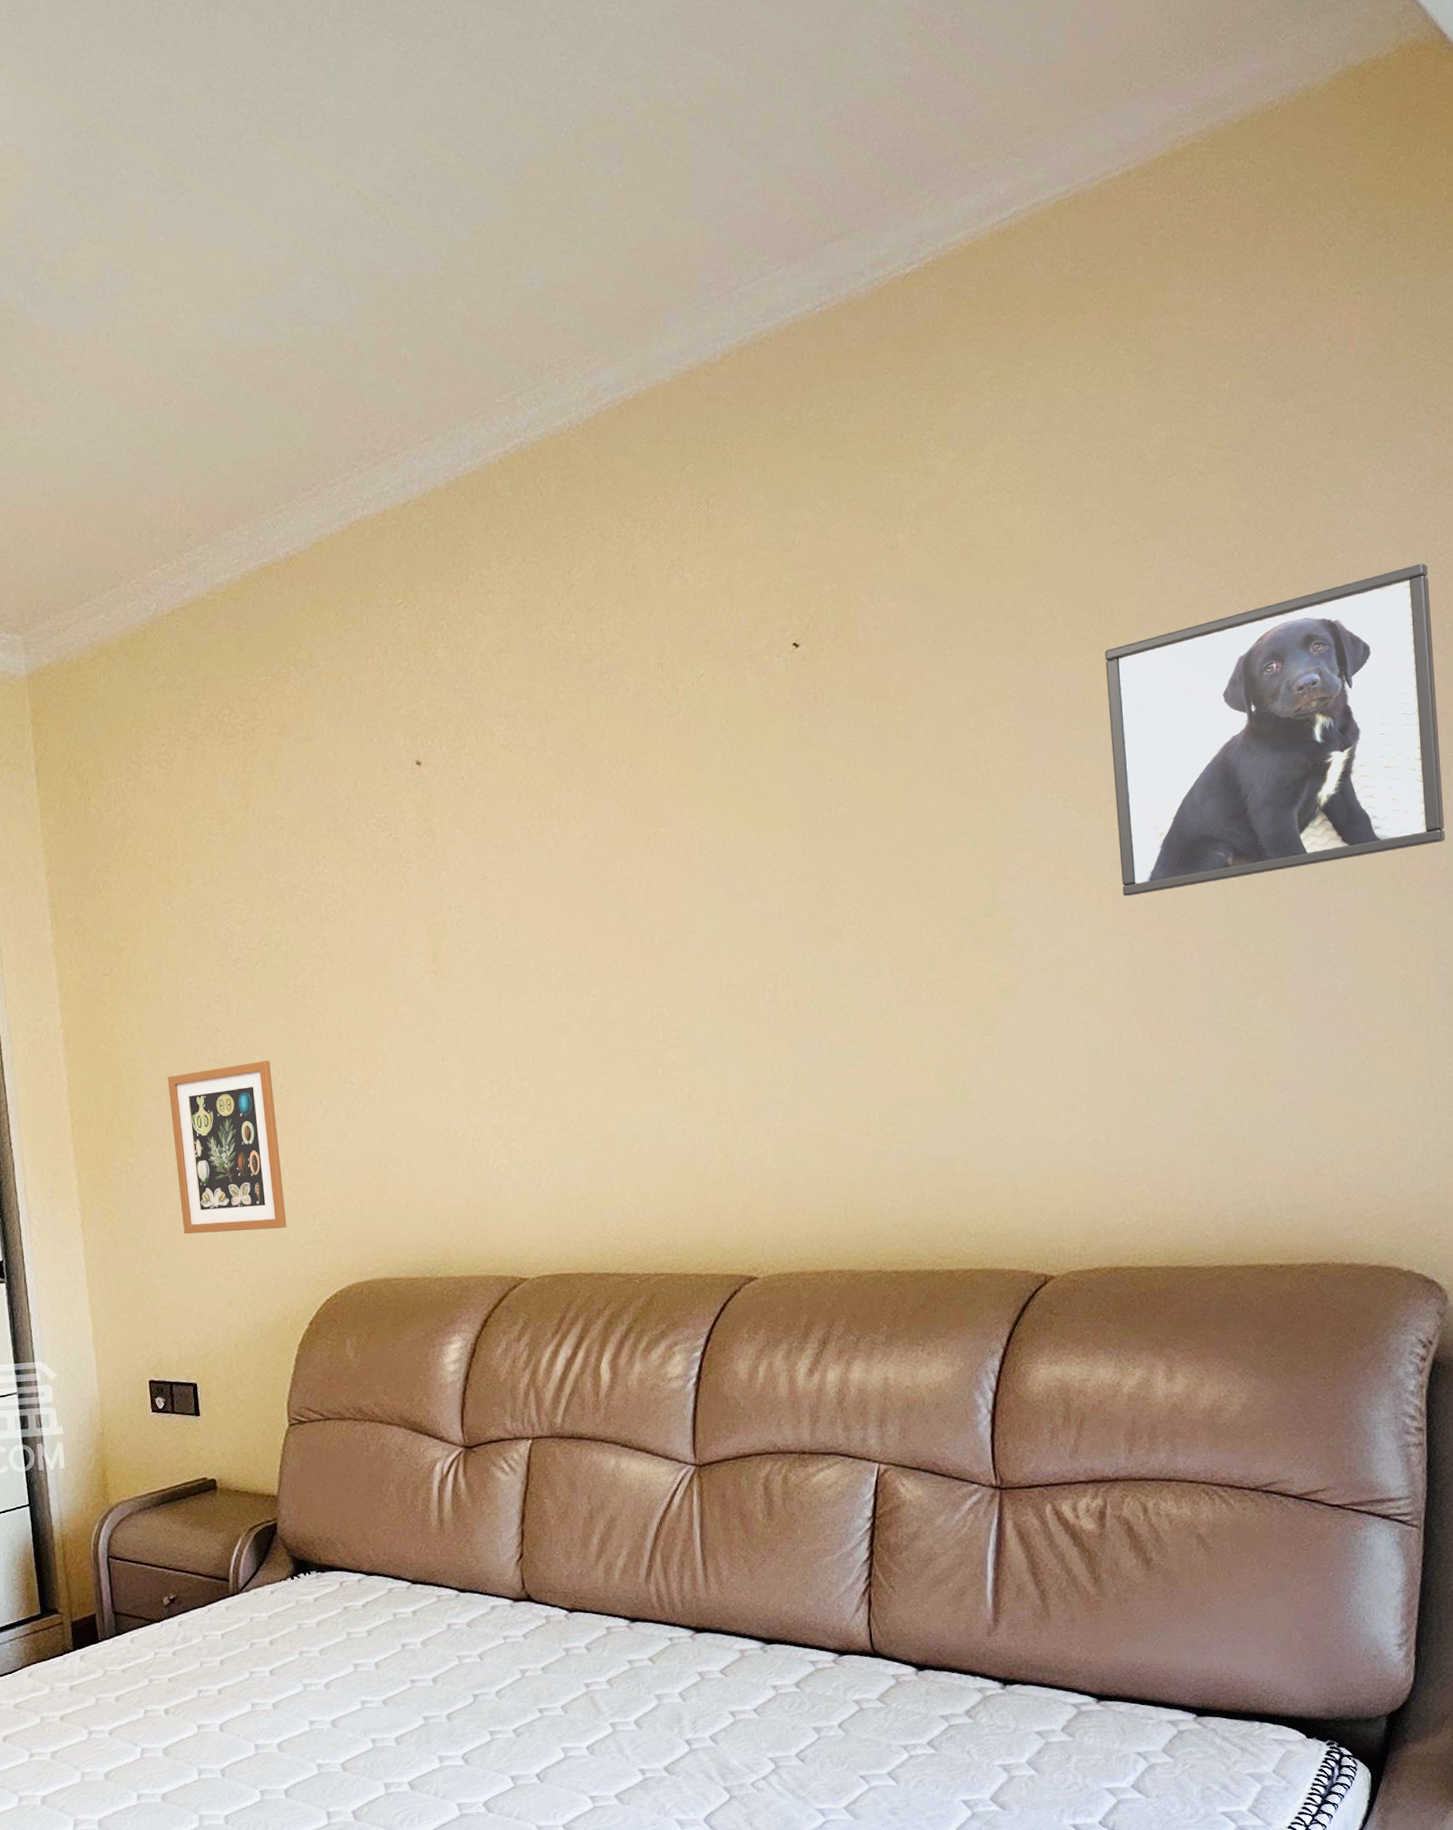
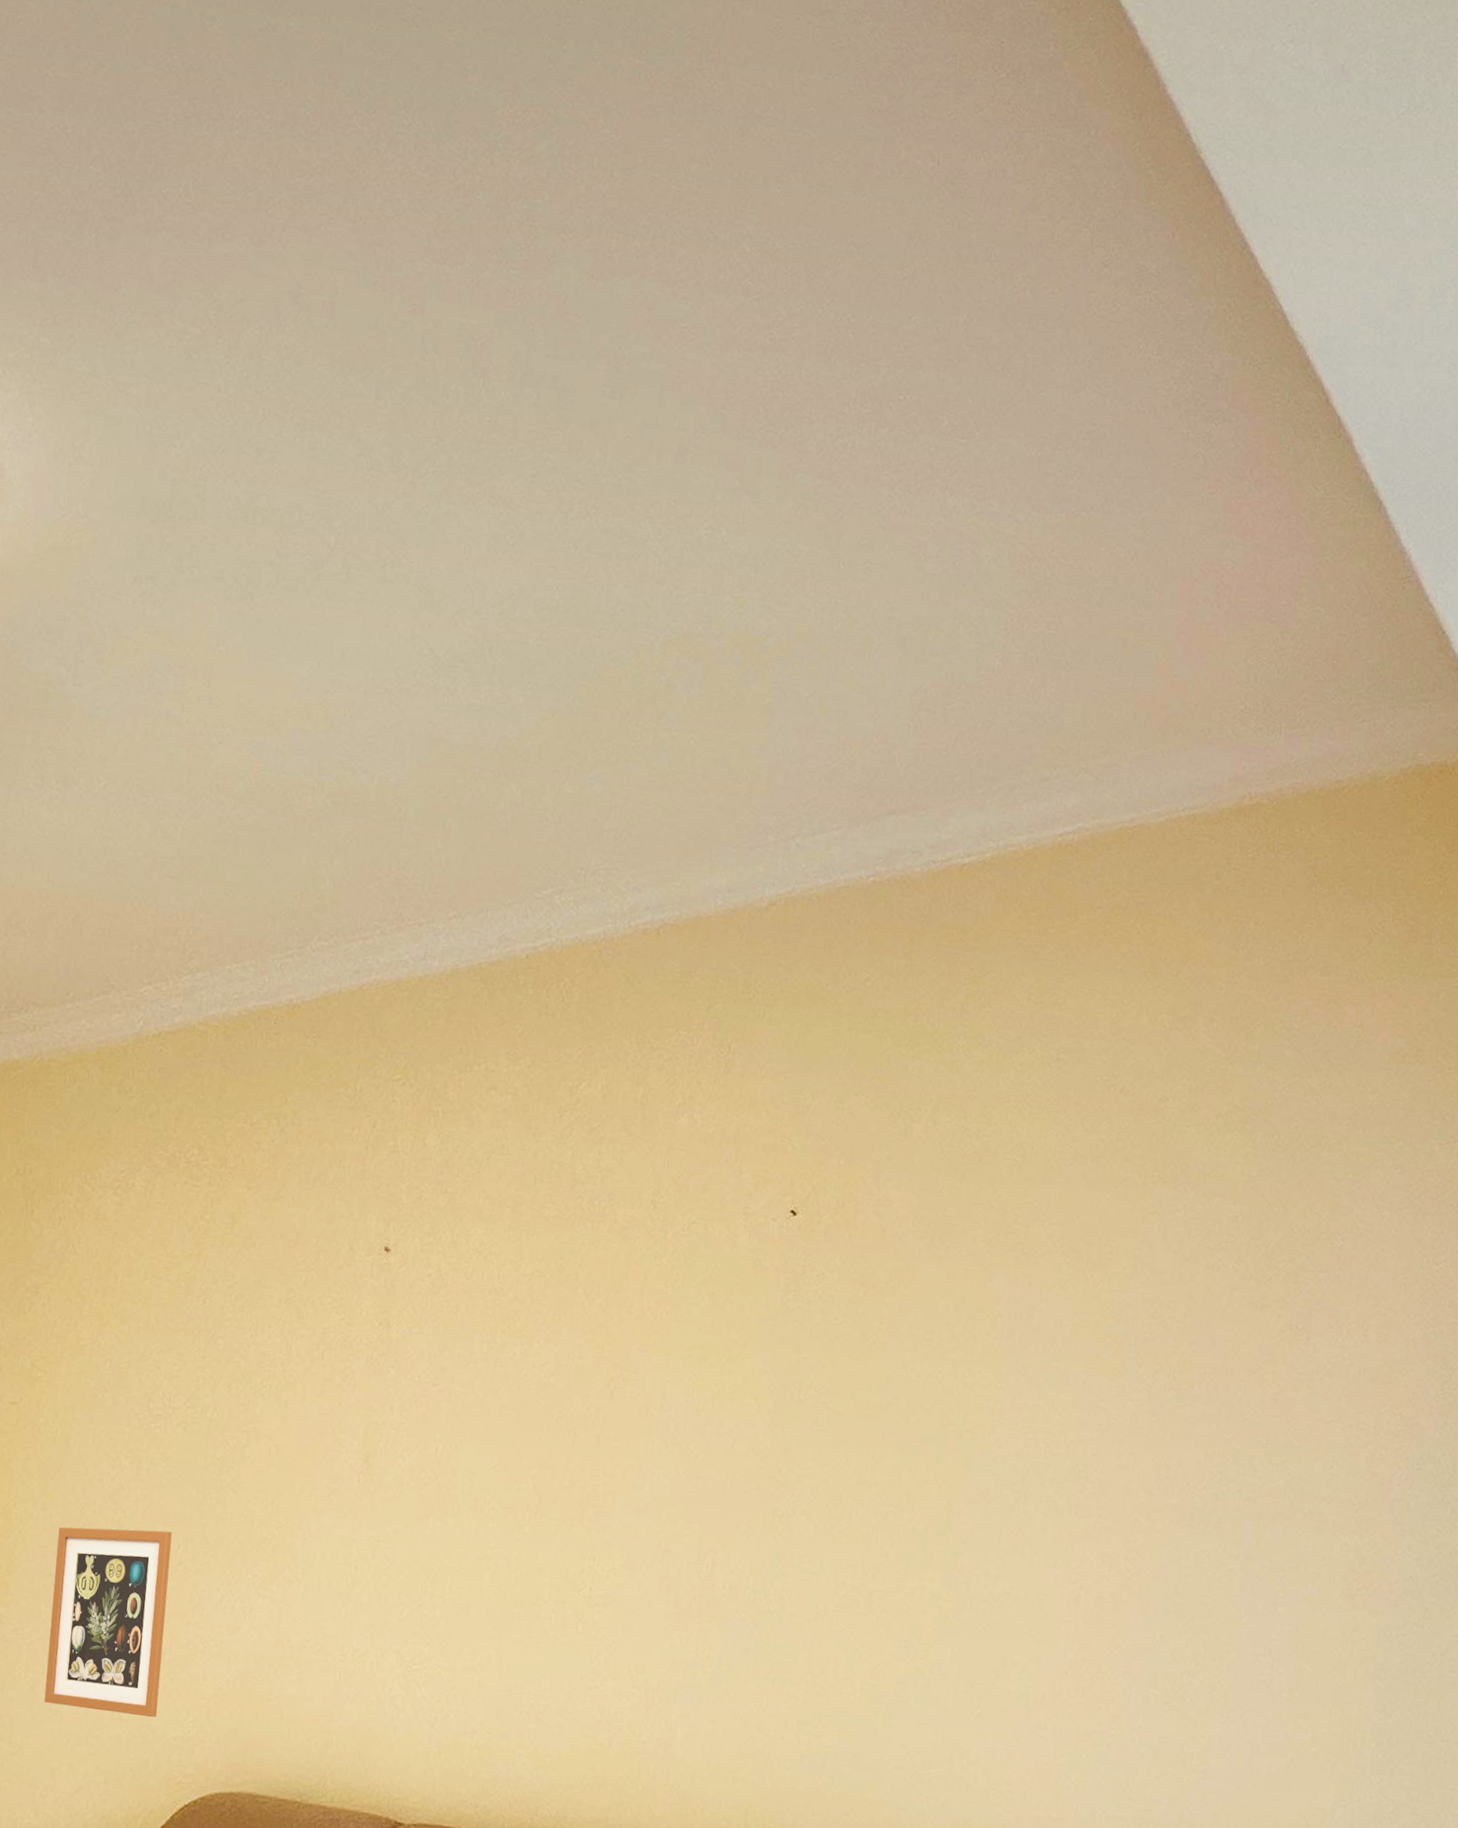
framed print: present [1104,563,1445,896] -> none [1077,1268,1421,1554]

